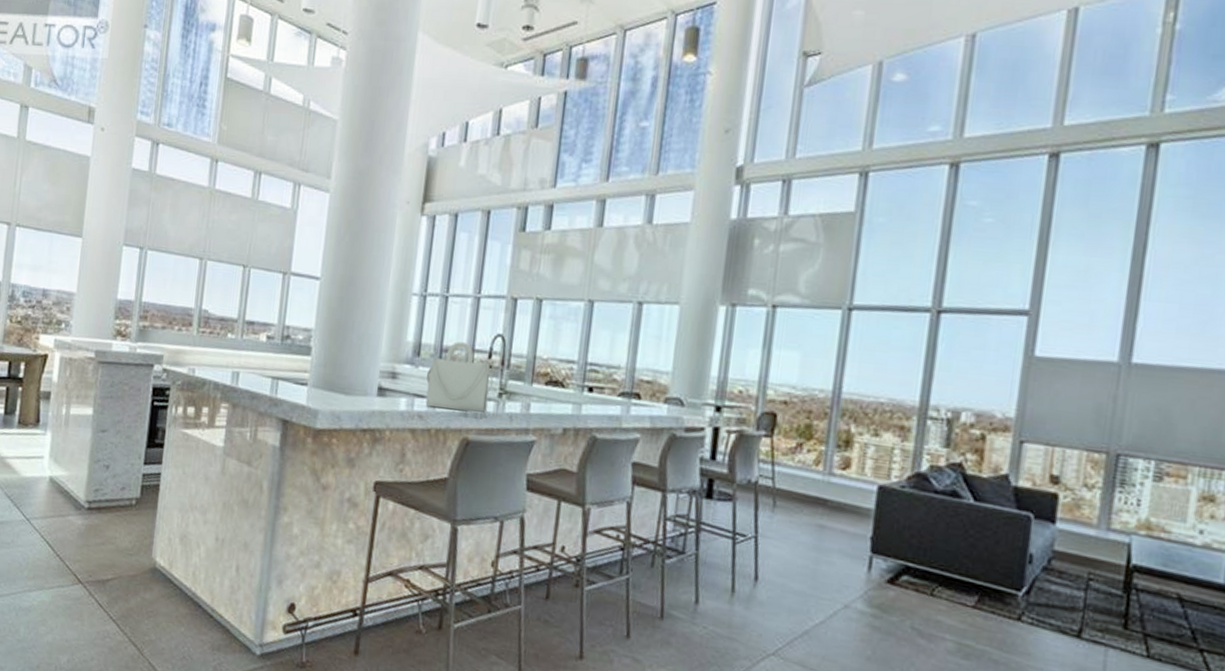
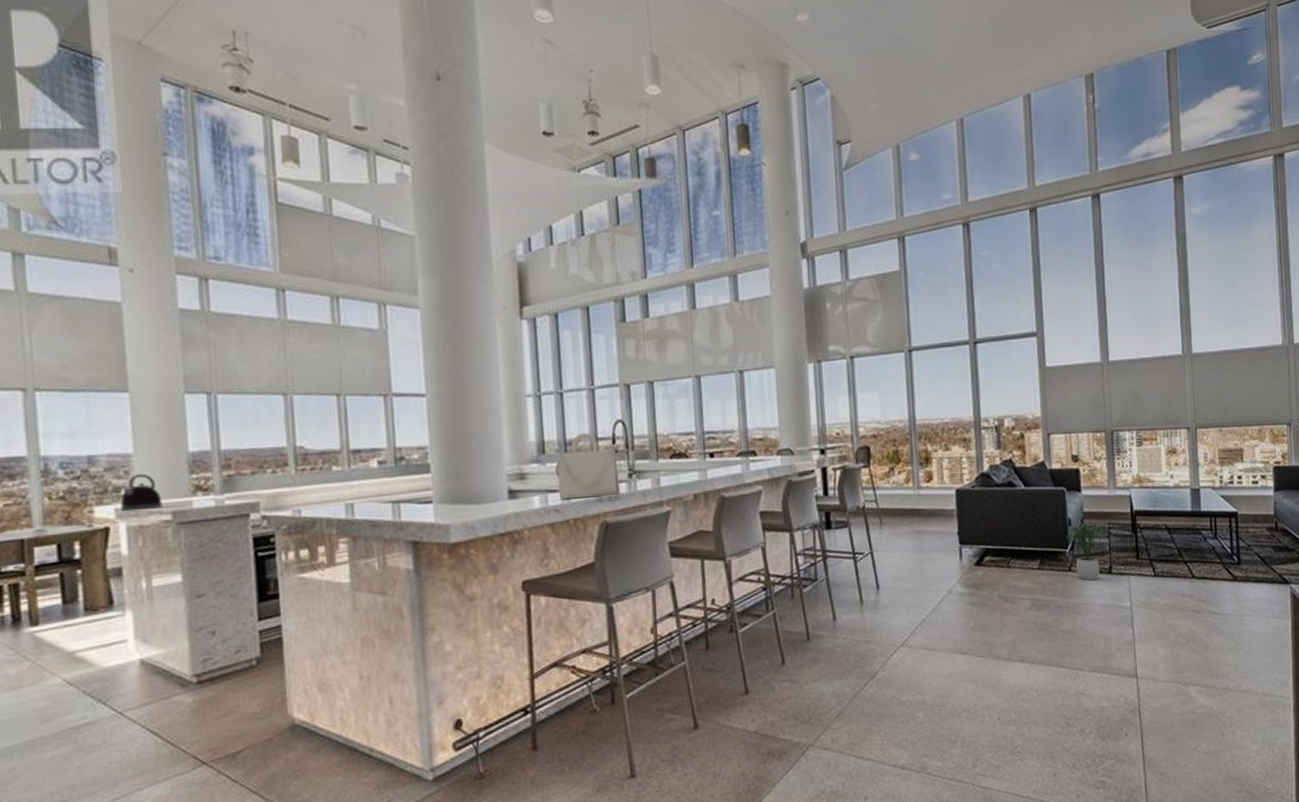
kettle: none [58,311,90,346] -> present [120,473,163,512]
potted plant: none [1021,561,1081,641] -> present [1066,522,1105,581]

